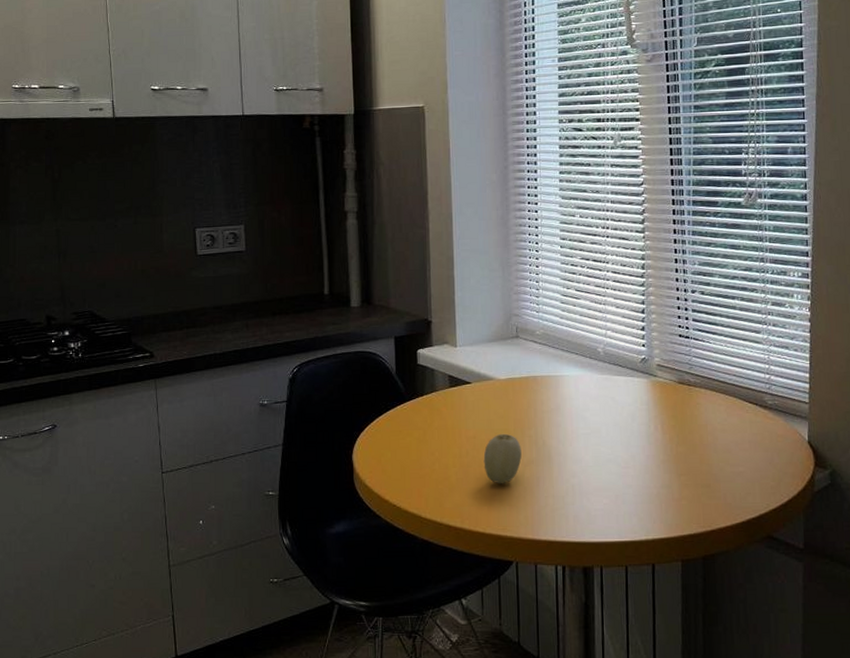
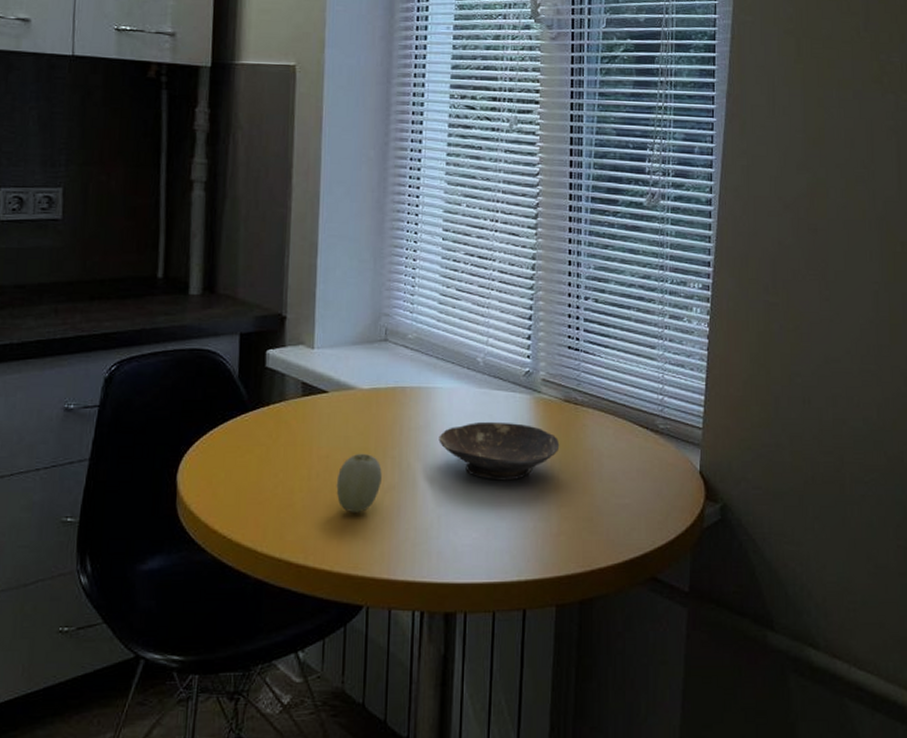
bowl: none [568,403,677,454] -> present [438,421,560,481]

